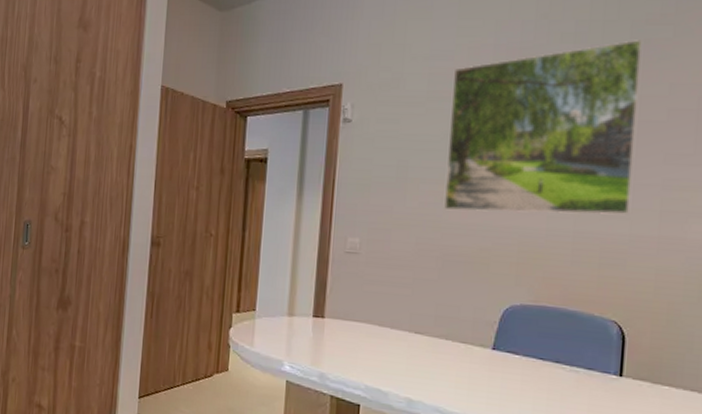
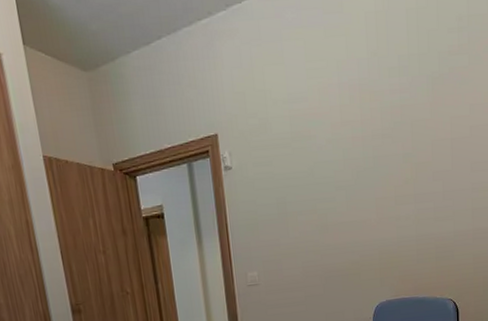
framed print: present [444,40,642,215] -> none [309,69,452,235]

